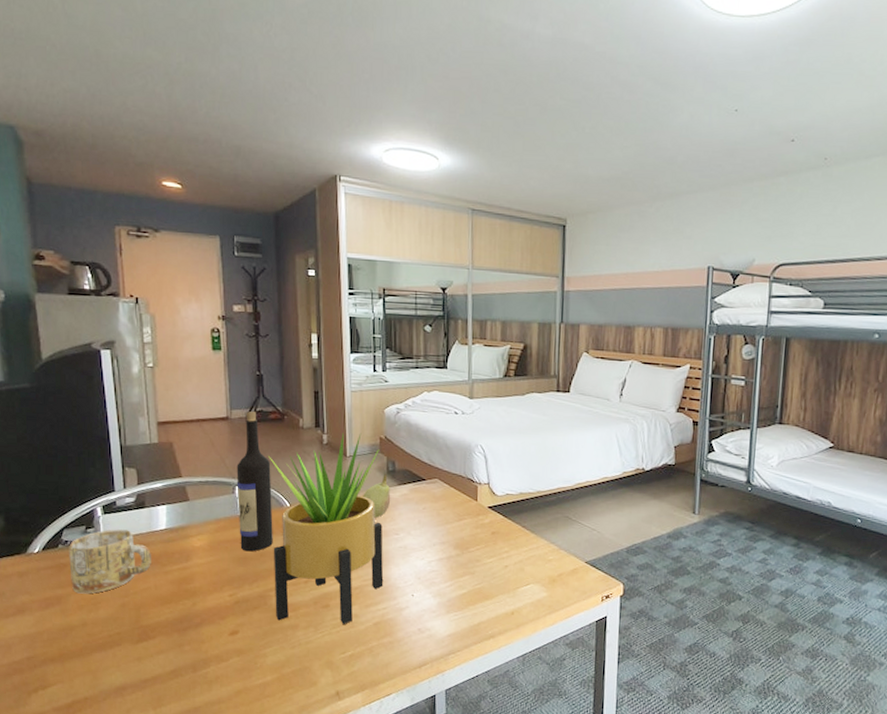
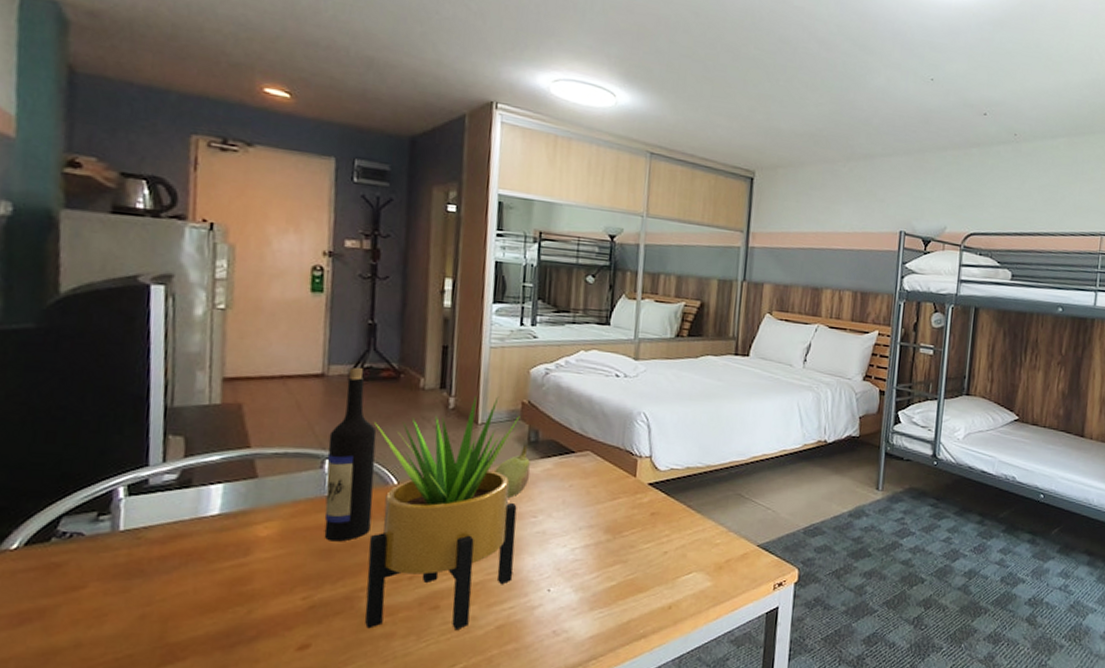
mug: present [69,529,151,594] -> none [64,515,194,604]

